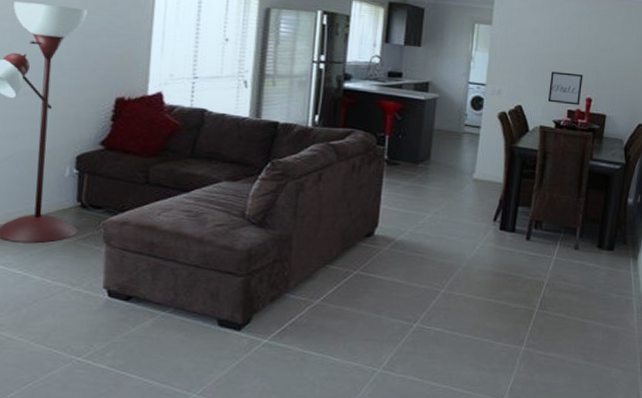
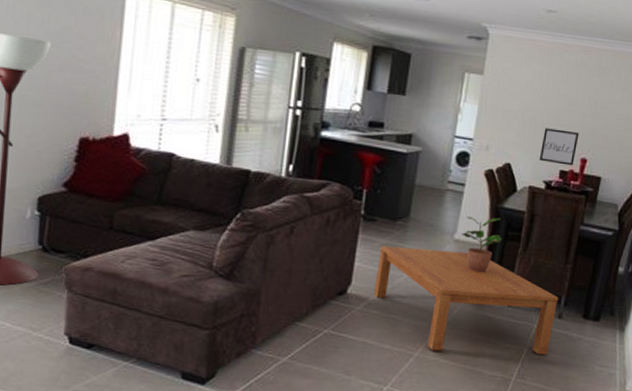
coffee table: none [400,187,574,287] -> present [374,245,559,355]
potted plant: none [479,157,518,210] -> present [461,216,503,273]

